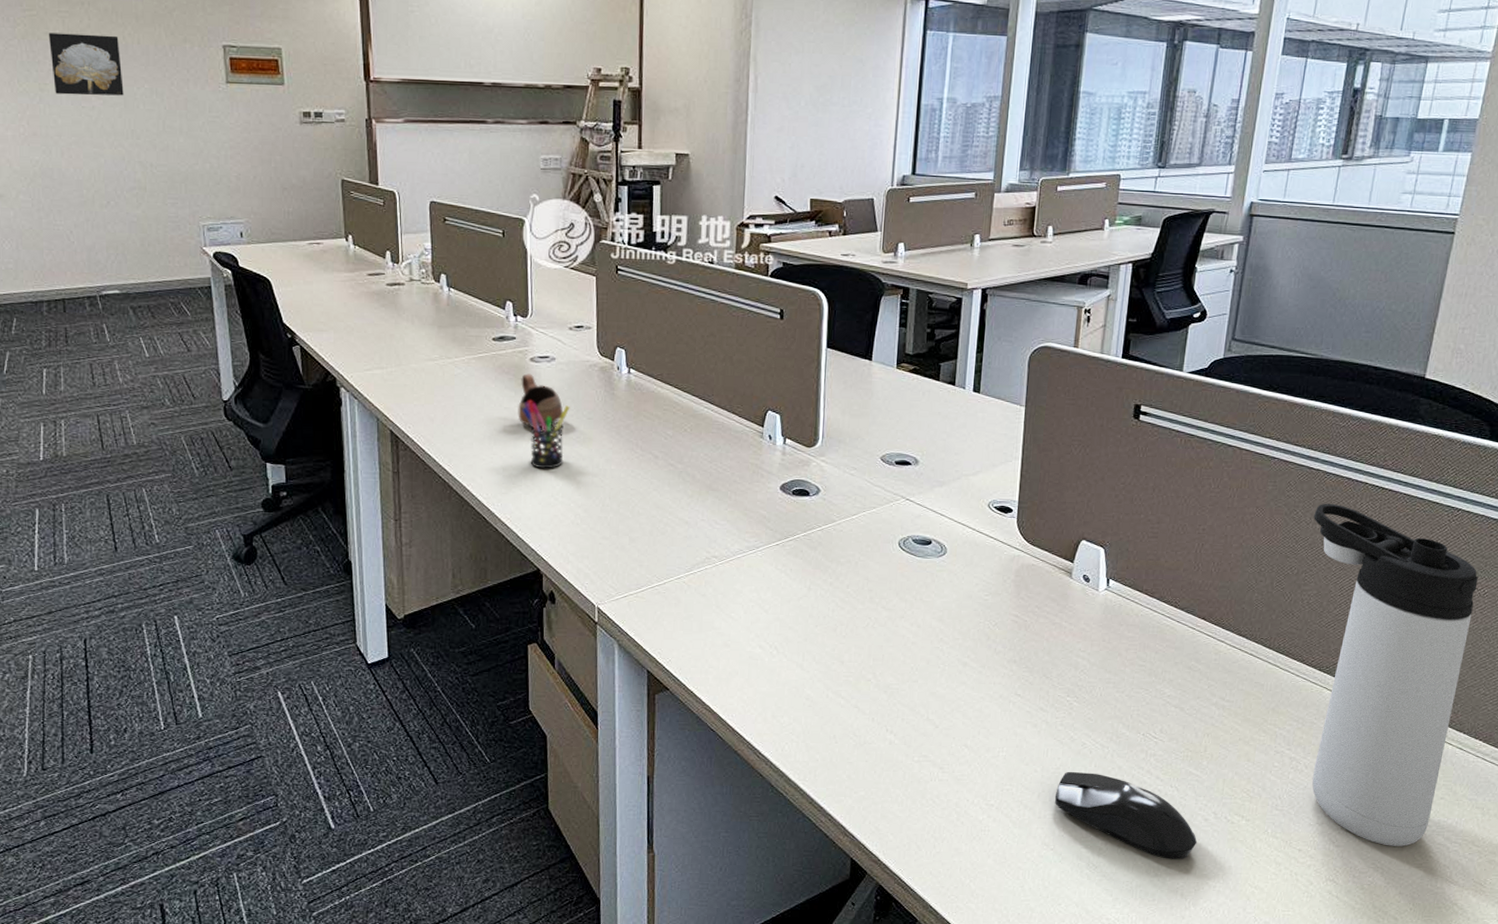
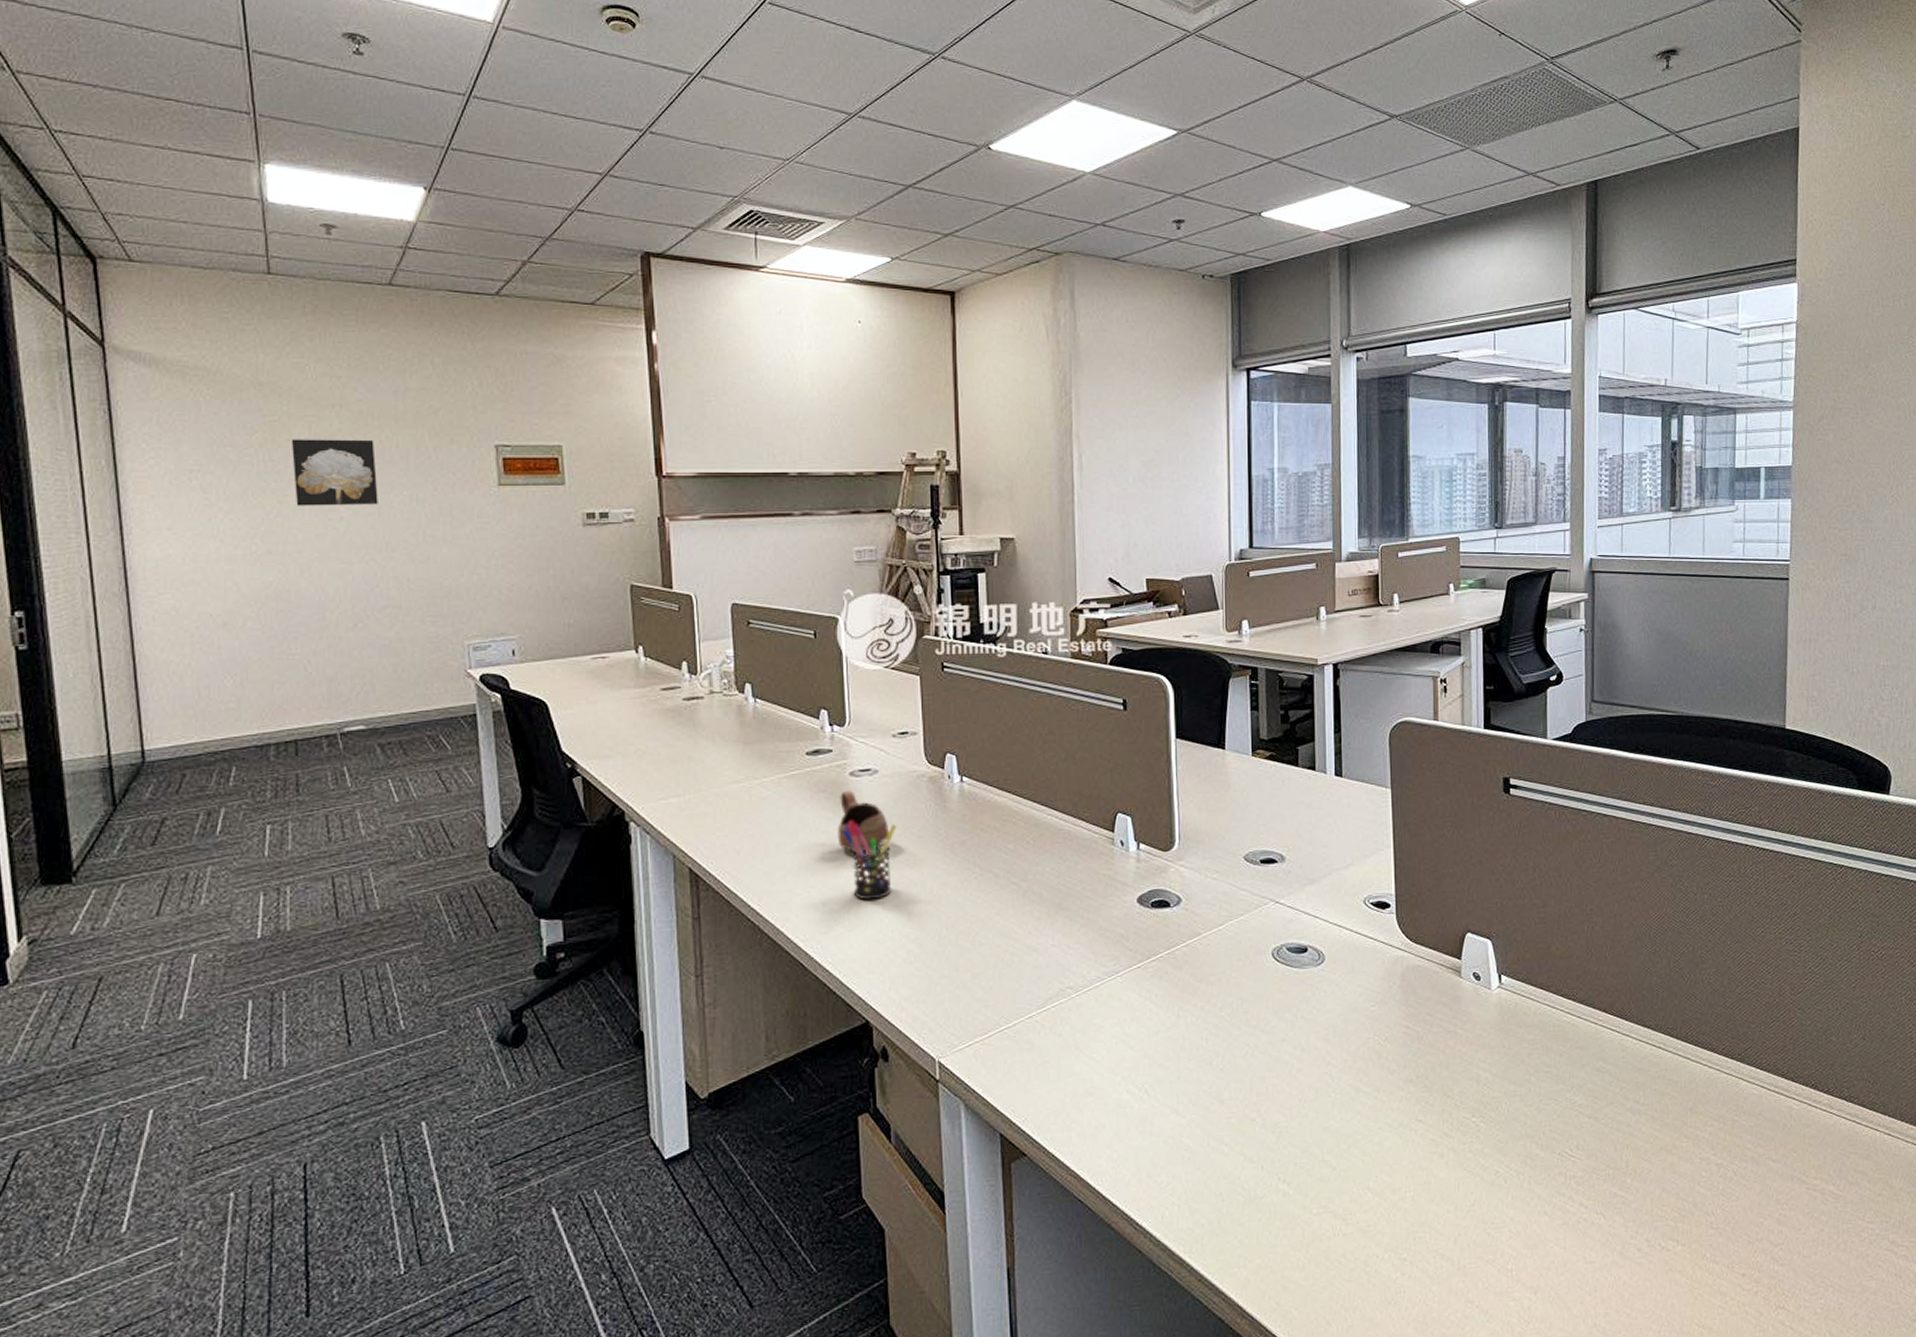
computer mouse: present [1054,771,1197,859] -> none [1472,1206,1633,1303]
thermos bottle: present [1311,503,1478,846] -> none [1700,870,1874,1259]

